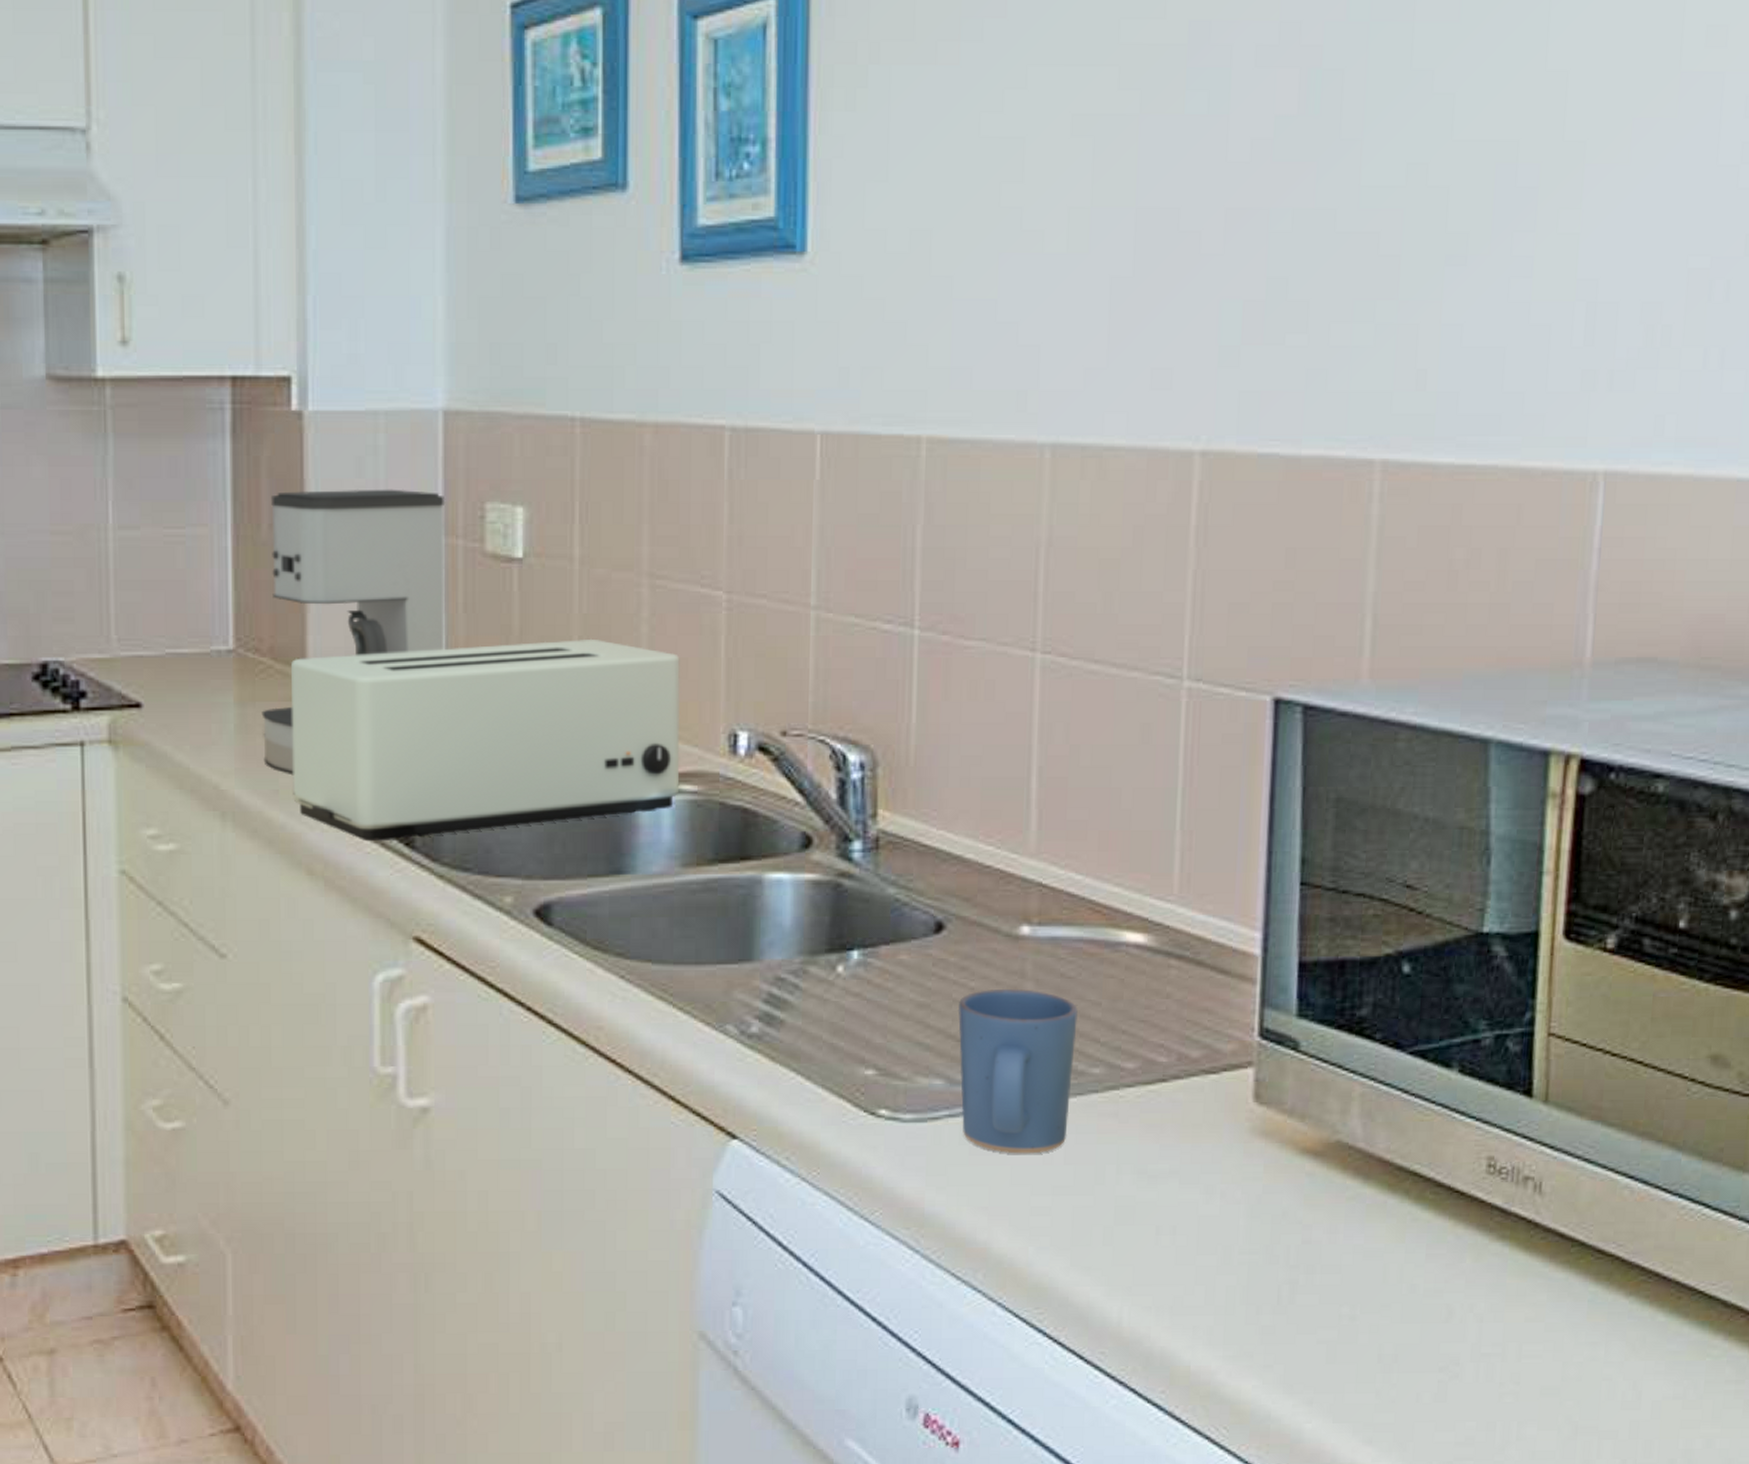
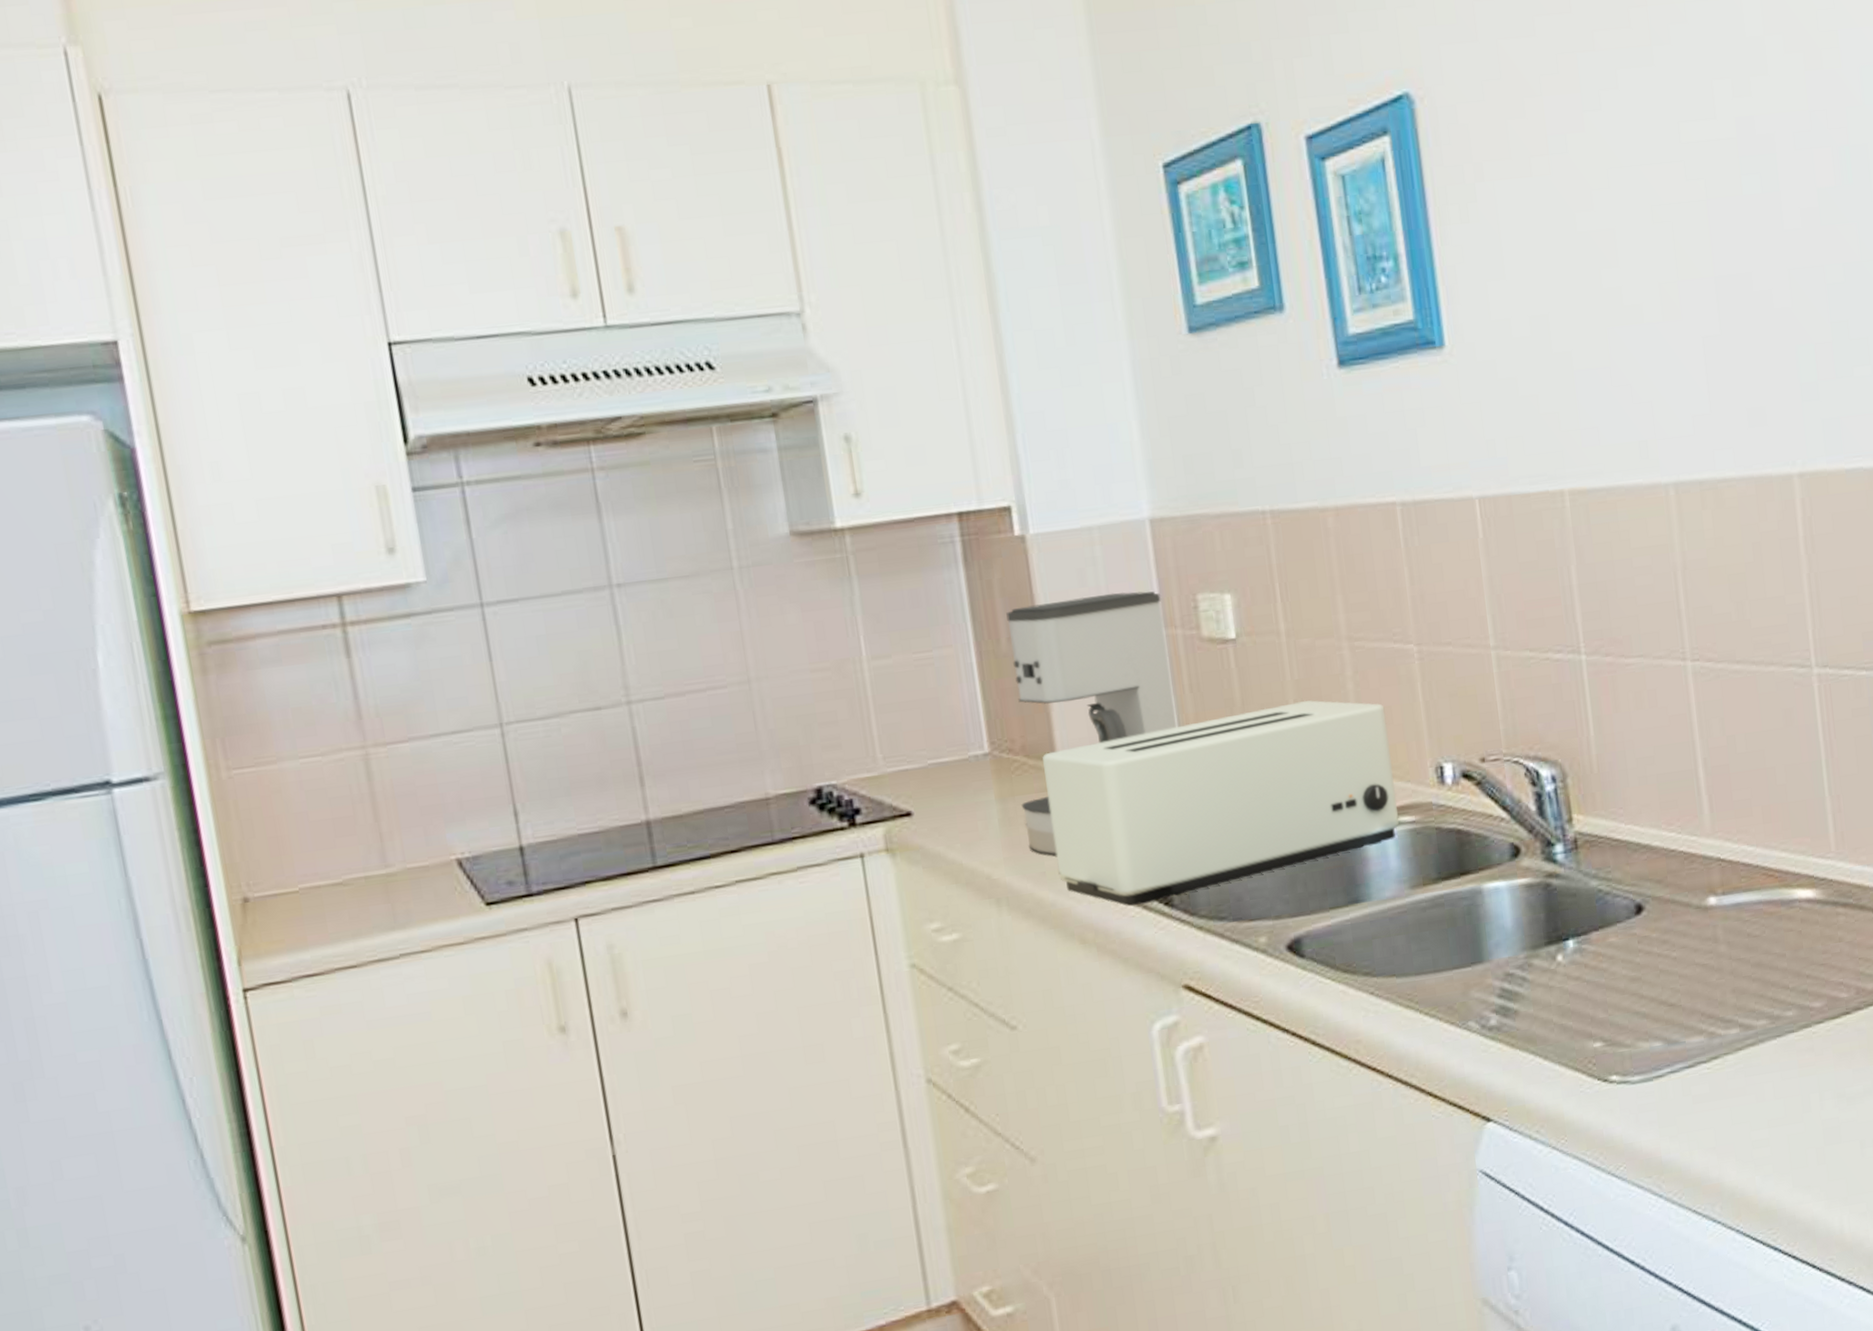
mug: present [957,988,1078,1154] -> none [1665,952,1774,1097]

